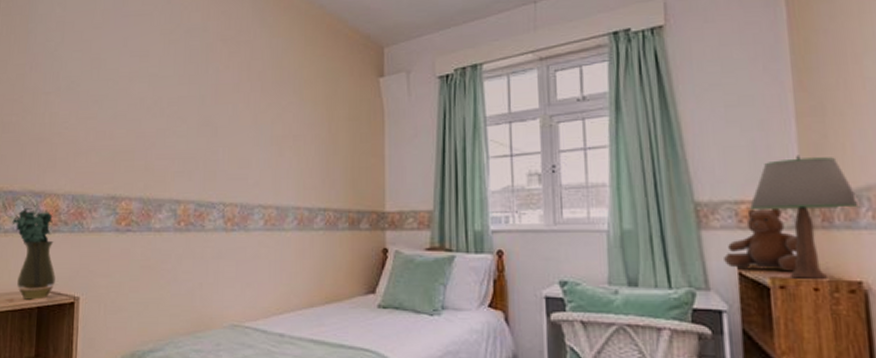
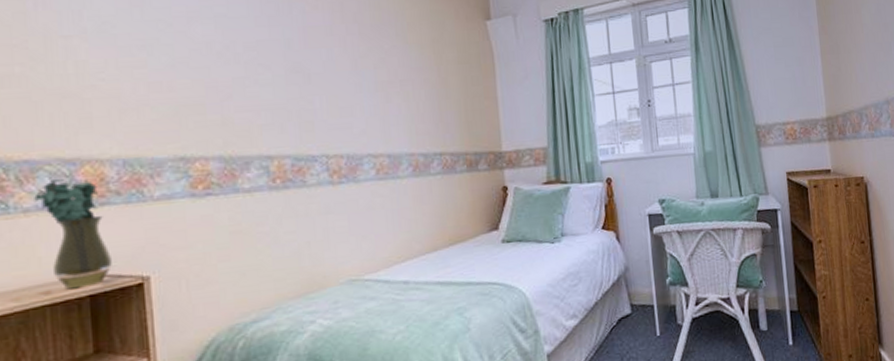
teddy bear: present [724,209,798,272] -> none [777,127,825,175]
table lamp: present [748,155,861,280] -> none [792,84,862,180]

